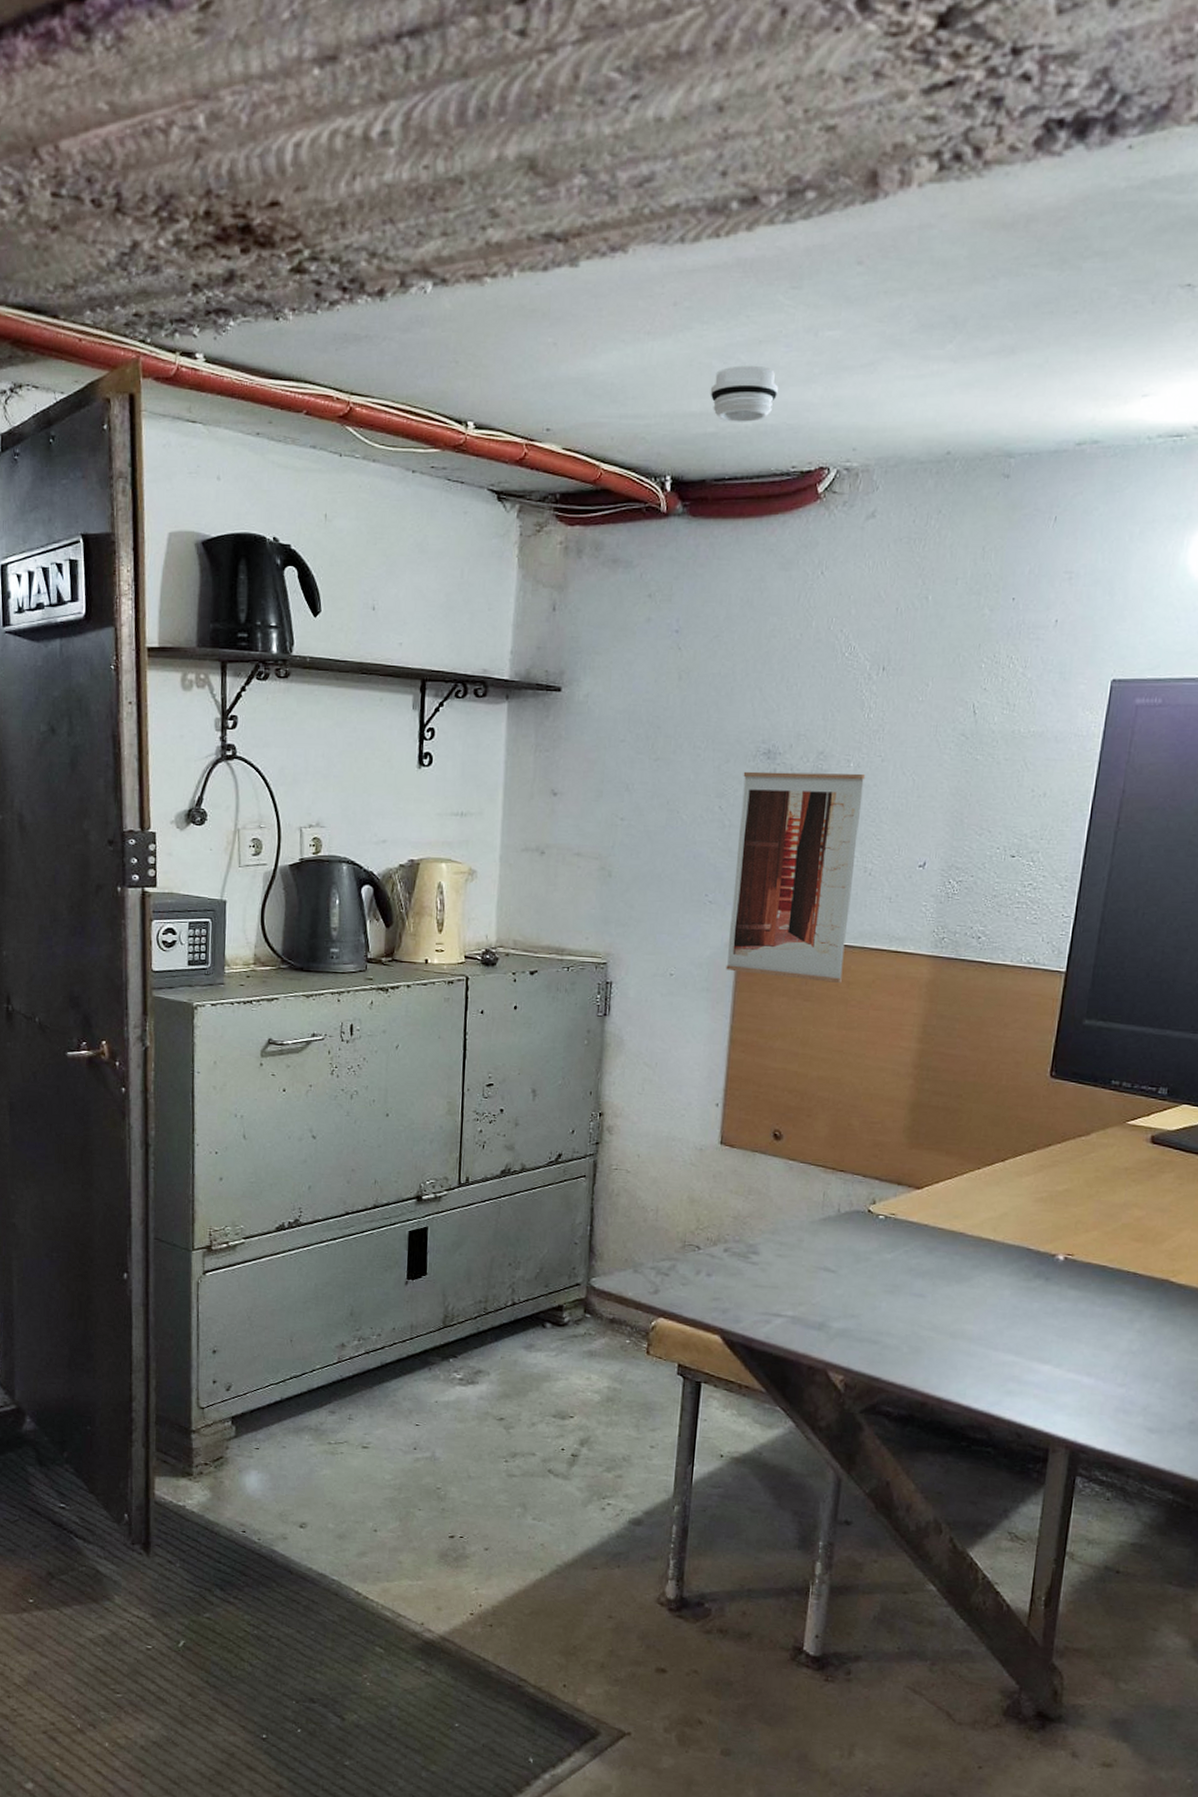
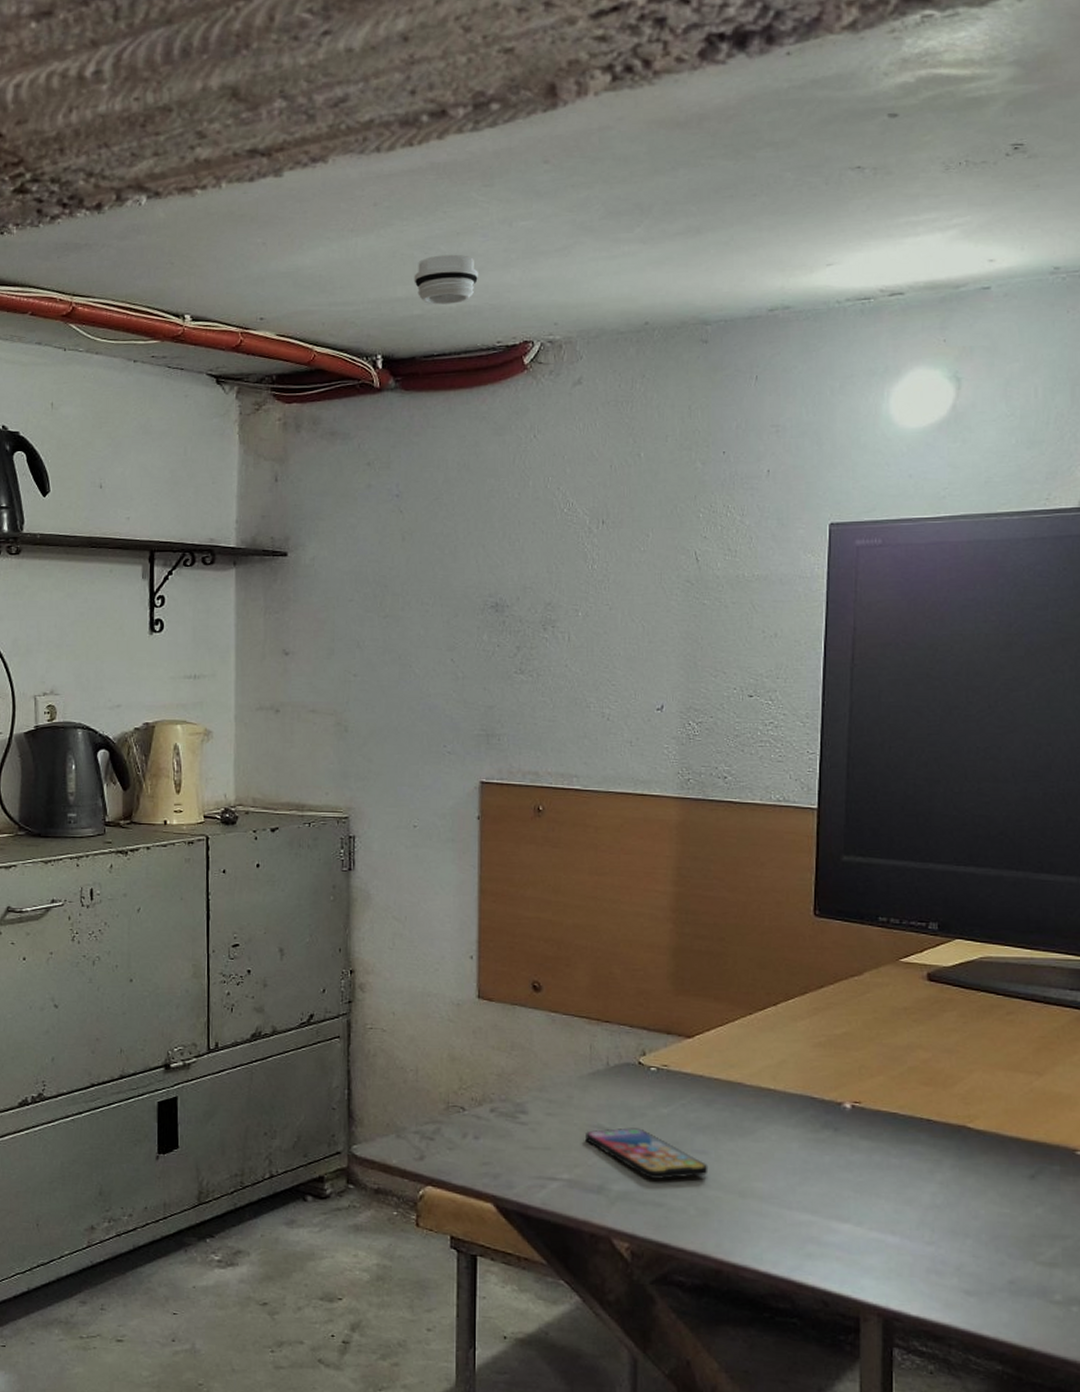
wall art: present [726,771,866,984] -> none [470,622,595,829]
smartphone: none [811,1270,924,1320] -> present [585,1128,709,1180]

